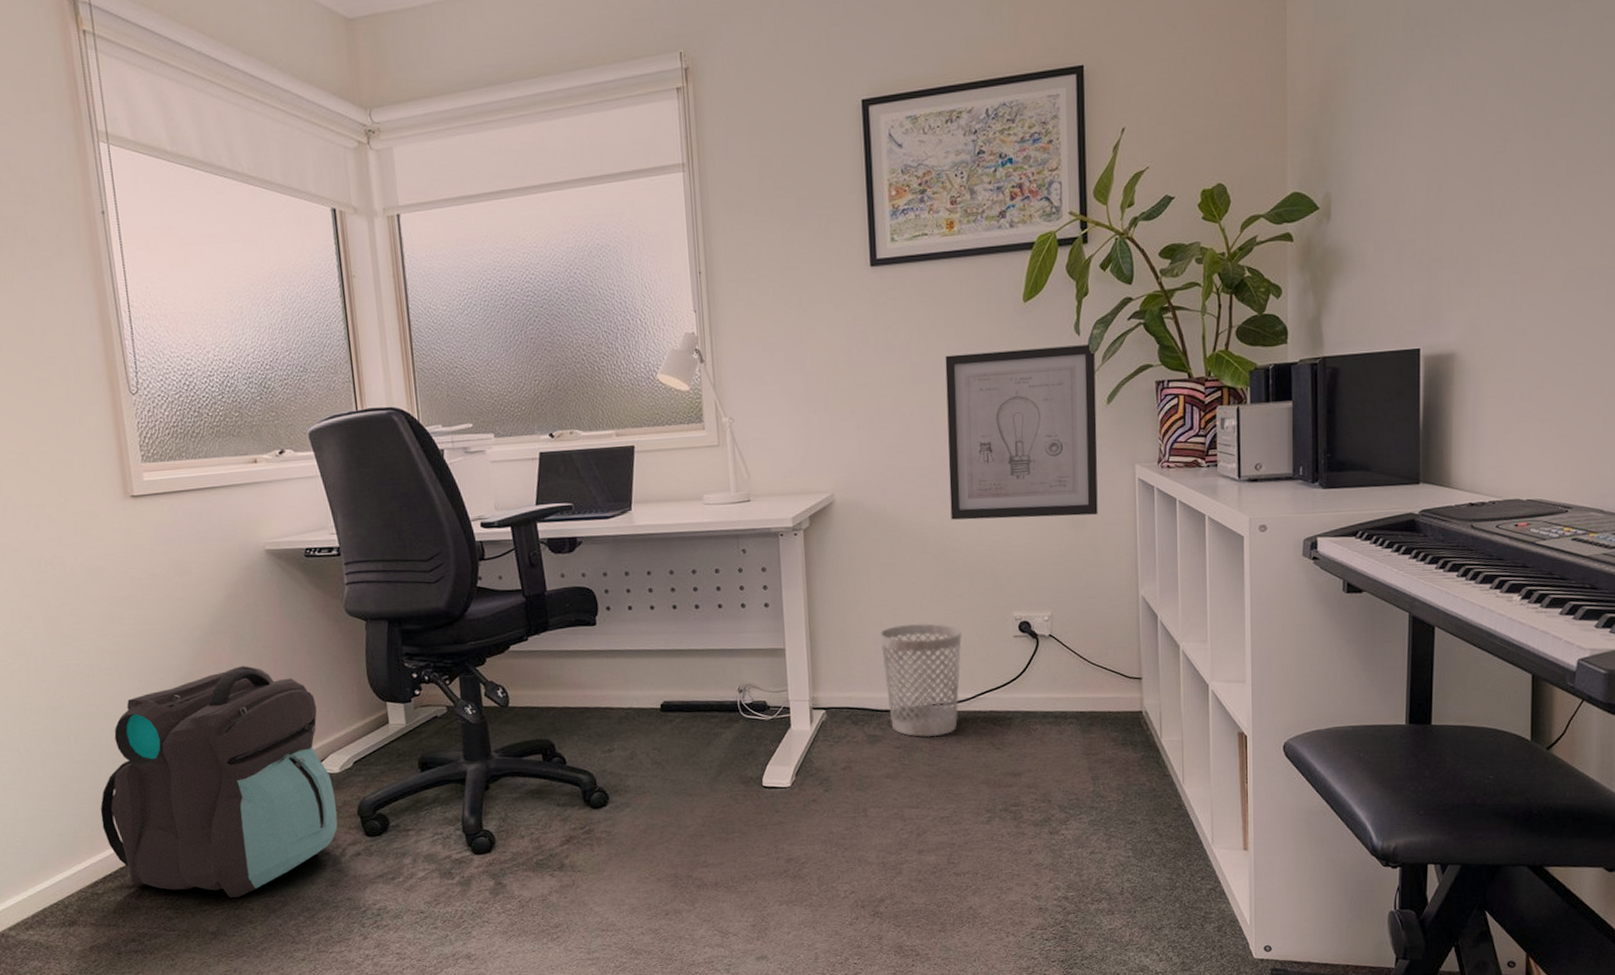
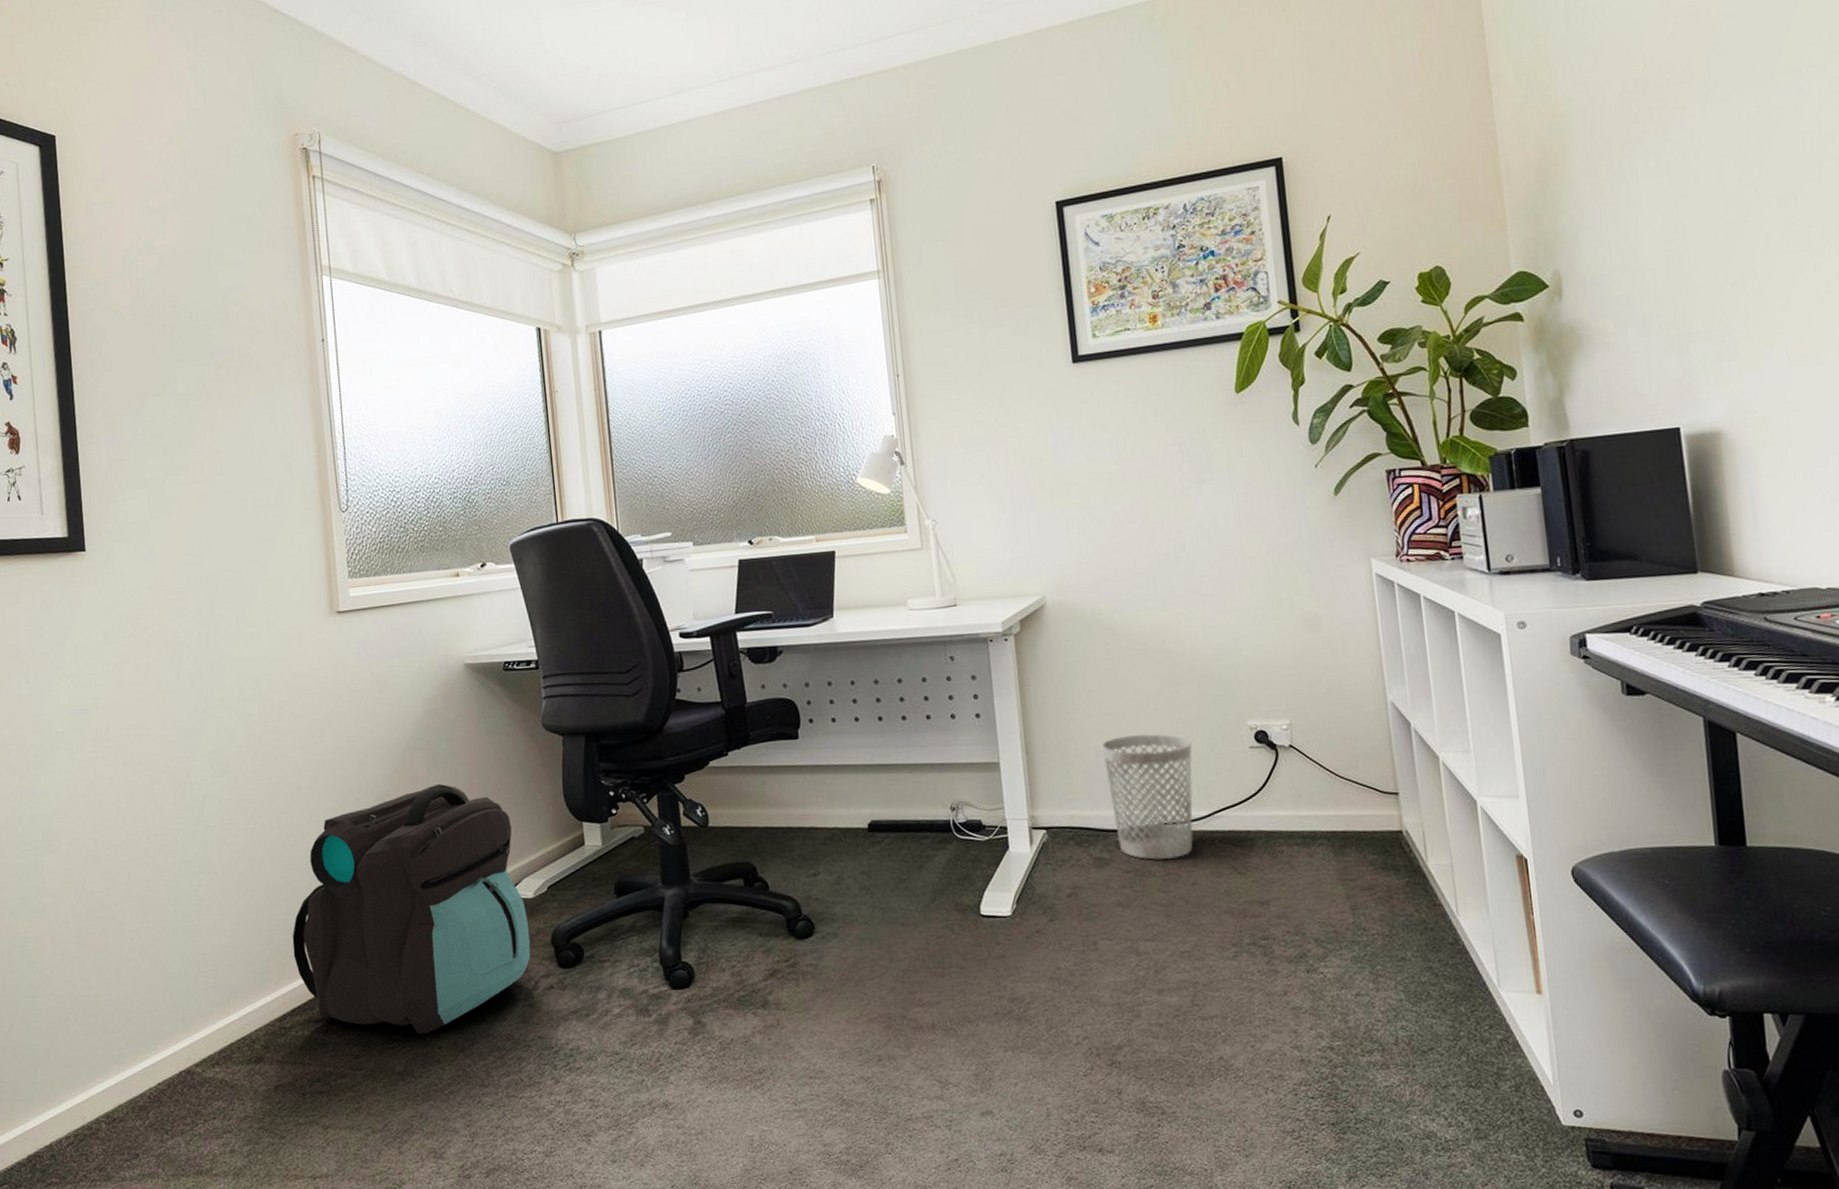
wall art: present [945,344,1098,520] -> none [1155,434,1334,622]

